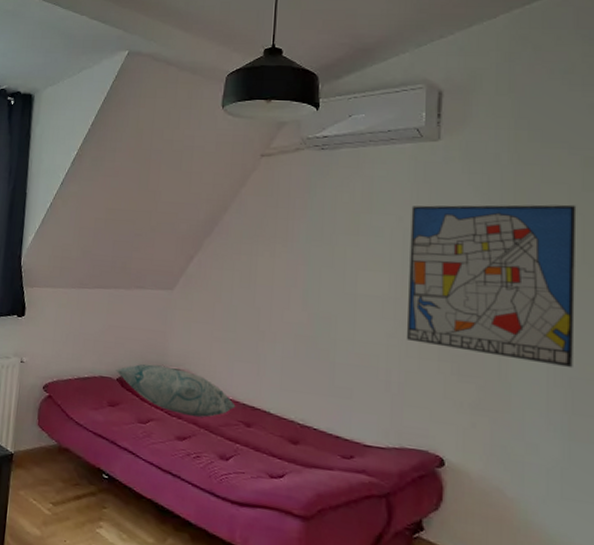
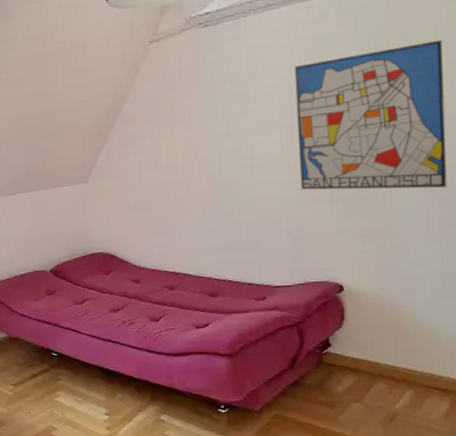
decorative pillow: present [116,364,236,417] -> none [48,251,159,290]

